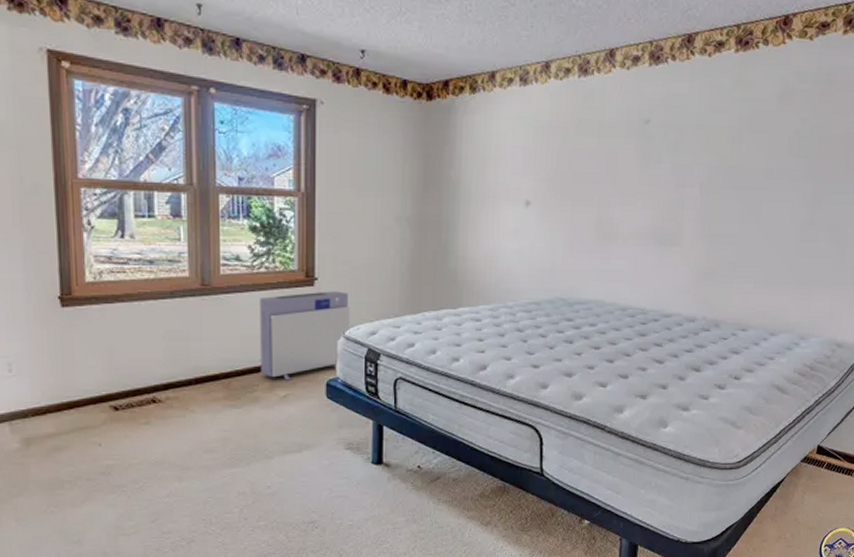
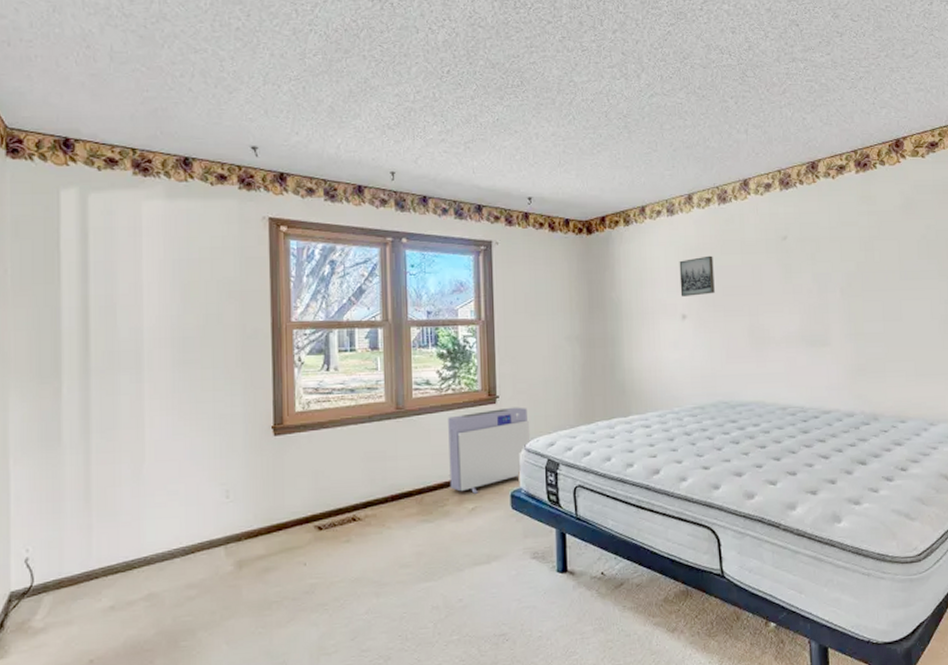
wall art: none [526,135,566,181] -> present [679,255,715,297]

